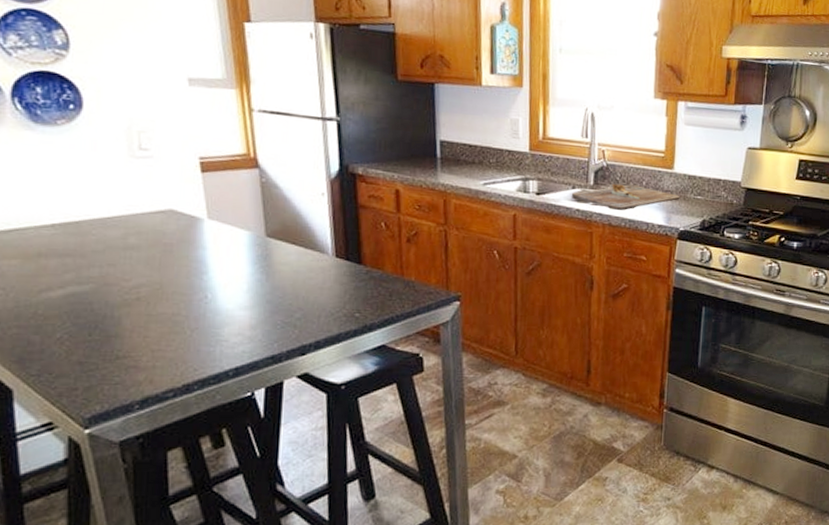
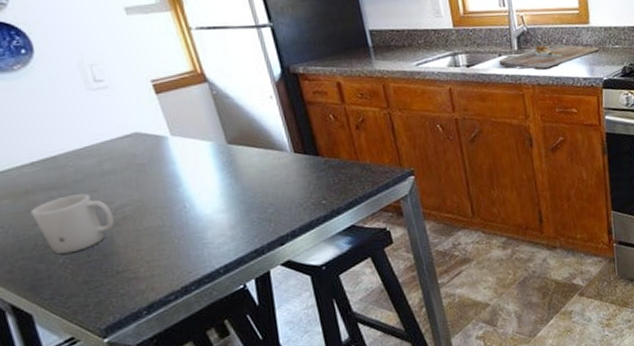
mug: none [38,265,128,329] -> present [31,193,115,255]

